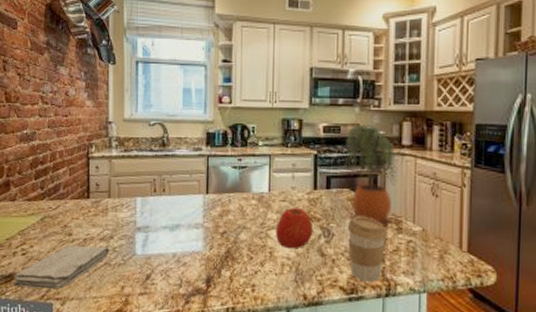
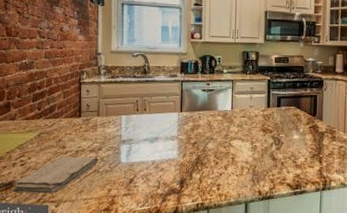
apple: present [275,208,314,249] -> none [236,122,267,155]
potted plant: present [344,125,396,227] -> none [291,57,331,136]
coffee cup: present [347,217,387,282] -> none [293,129,324,179]

